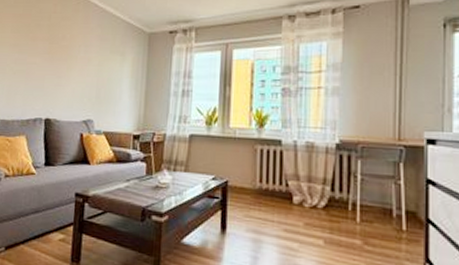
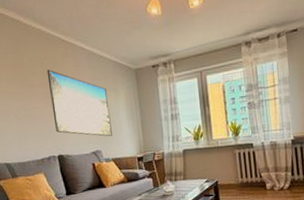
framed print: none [49,24,113,106] -> present [46,69,112,137]

